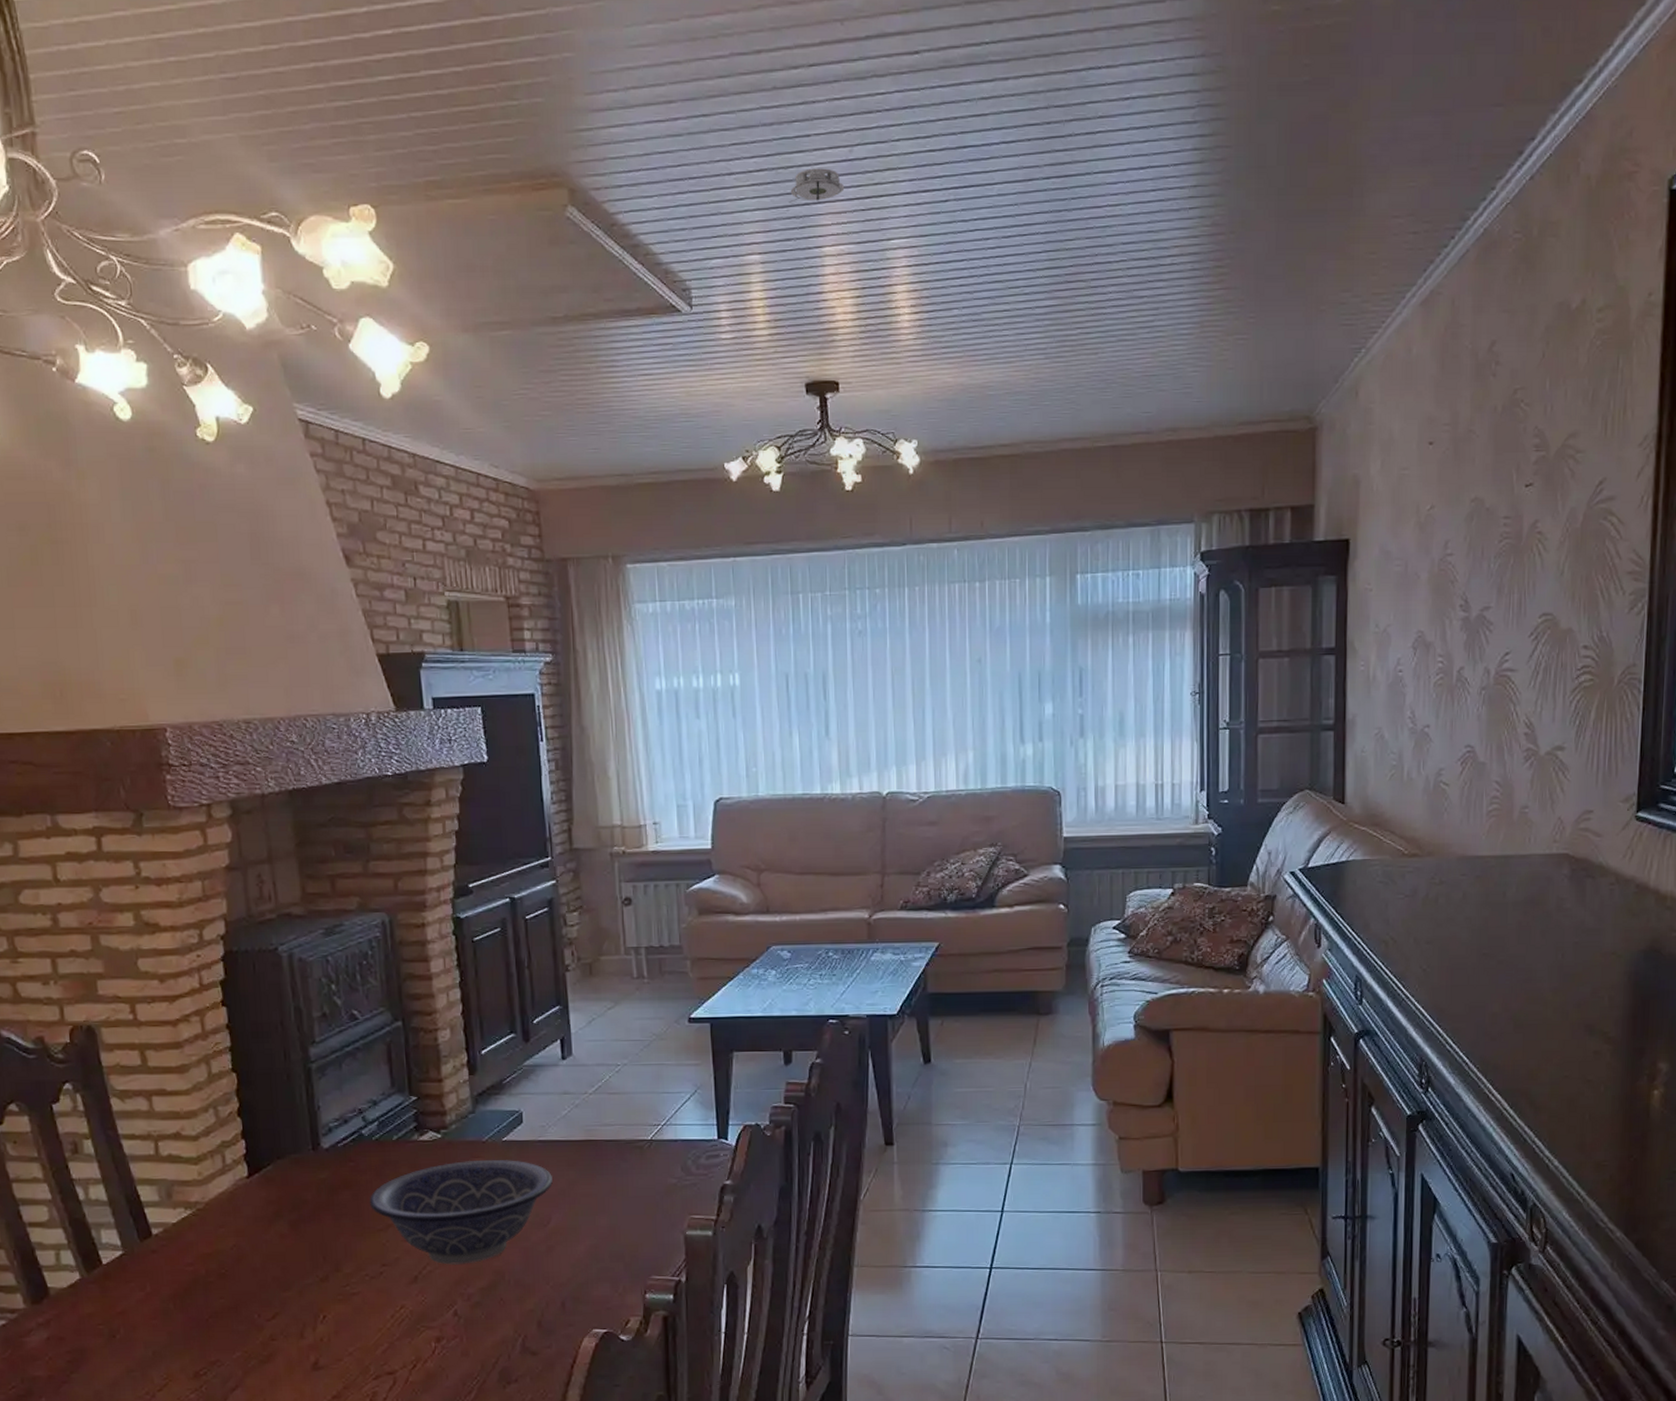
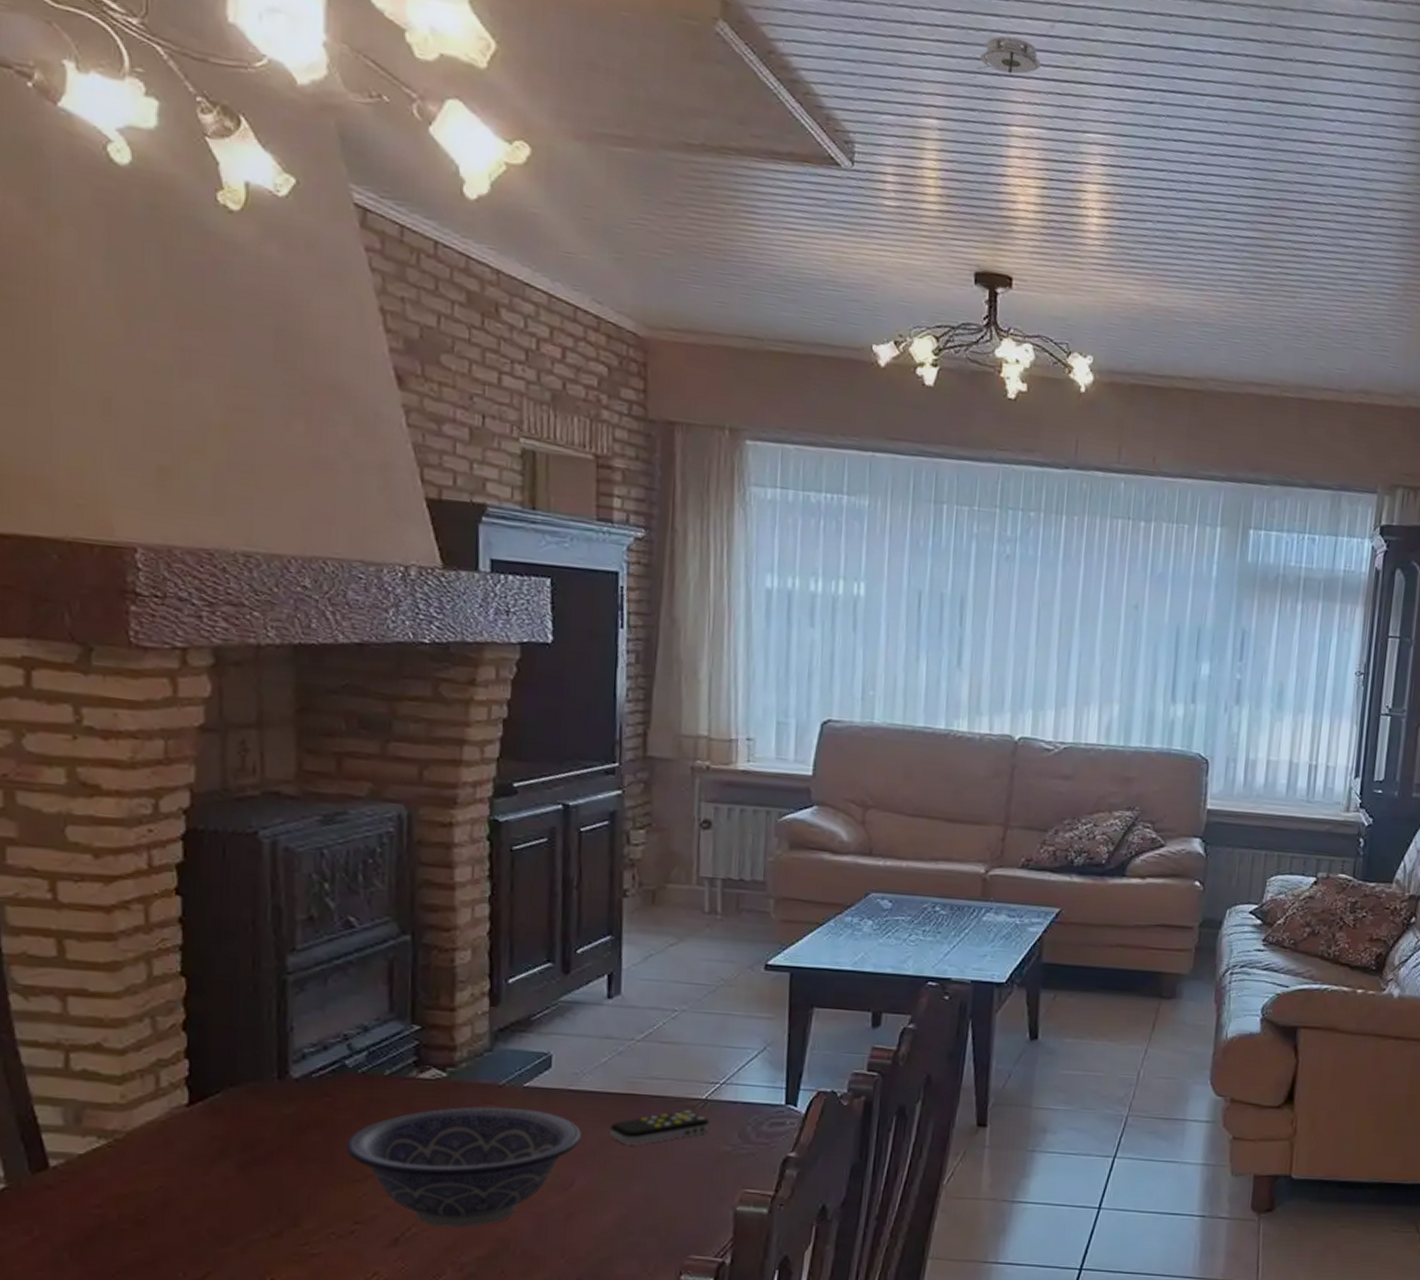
remote control: none [575,1151,656,1184] -> present [610,1110,709,1145]

